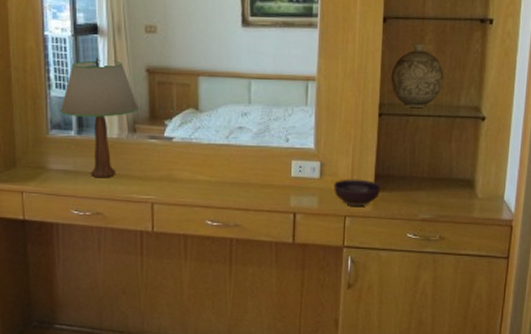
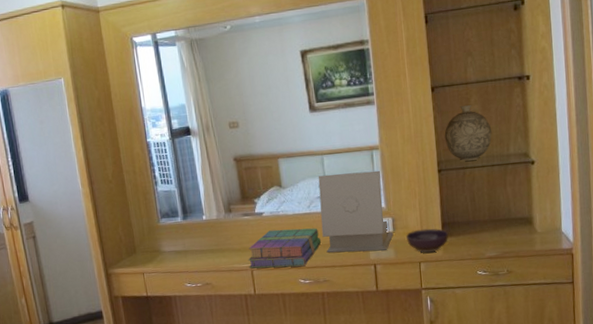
table lamp: present [60,57,139,178] -> none [167,154,232,255]
books: none [149,159,237,206] -> present [248,228,322,269]
jewelry box: none [239,102,320,198] -> present [318,170,394,253]

